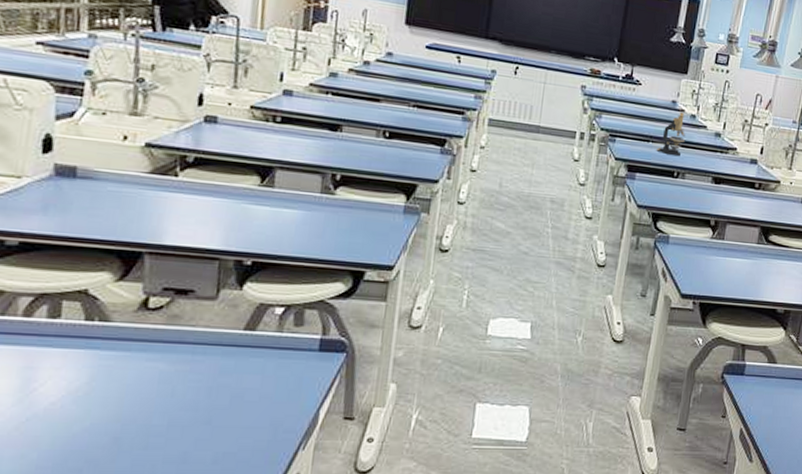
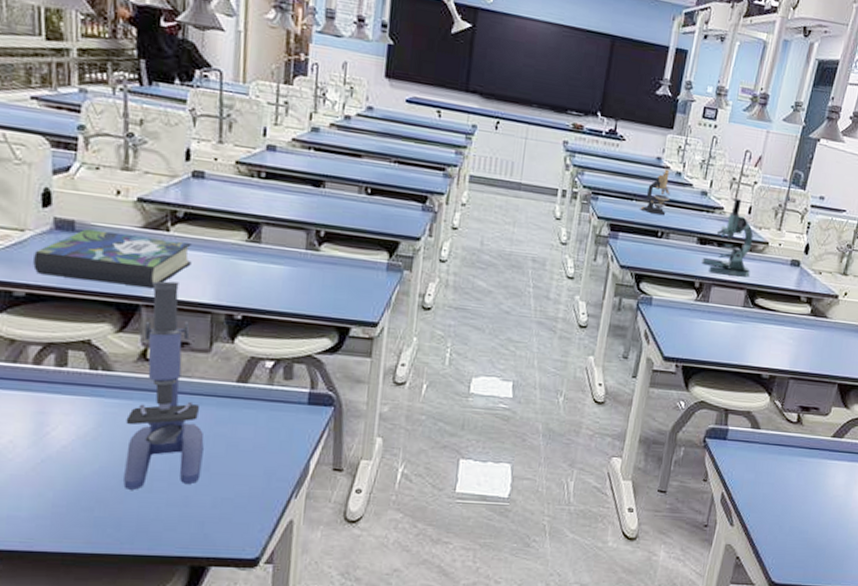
book: none [29,175,201,234] -> present [33,229,192,288]
microscope: none [116,227,207,447] -> present [123,281,204,490]
microscope: none [716,140,766,215] -> present [702,199,754,277]

